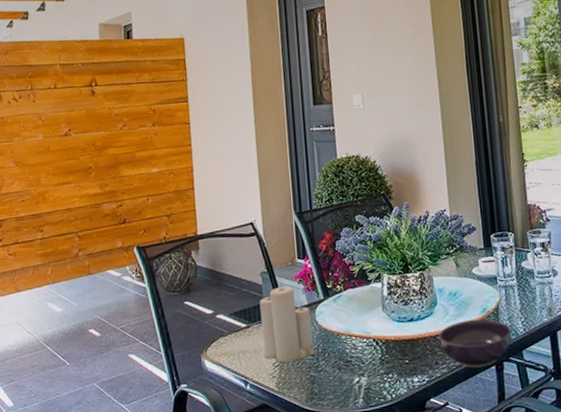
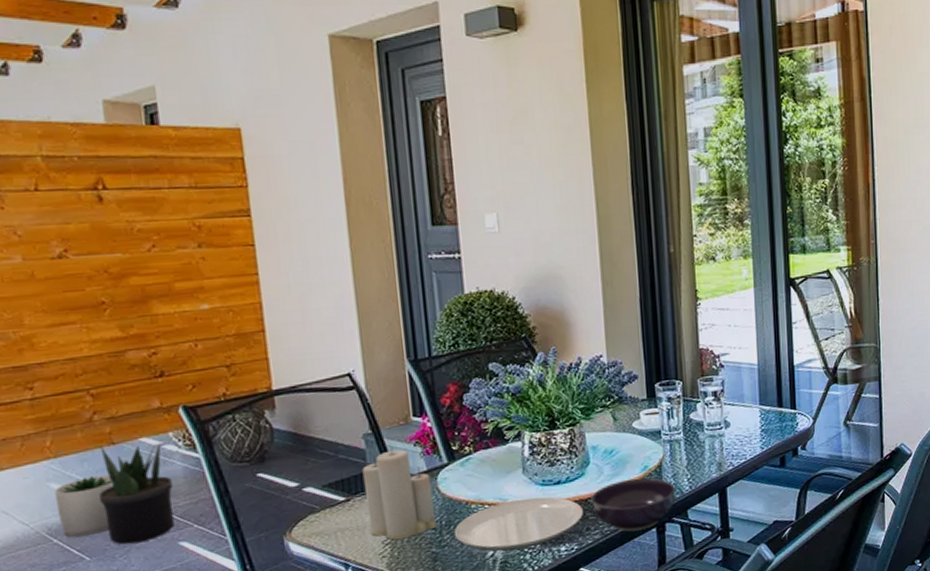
planter: none [50,298,88,346] -> present [54,475,113,537]
planter: none [78,273,127,354] -> present [98,441,174,545]
plate: none [328,332,432,379] -> present [454,497,583,552]

